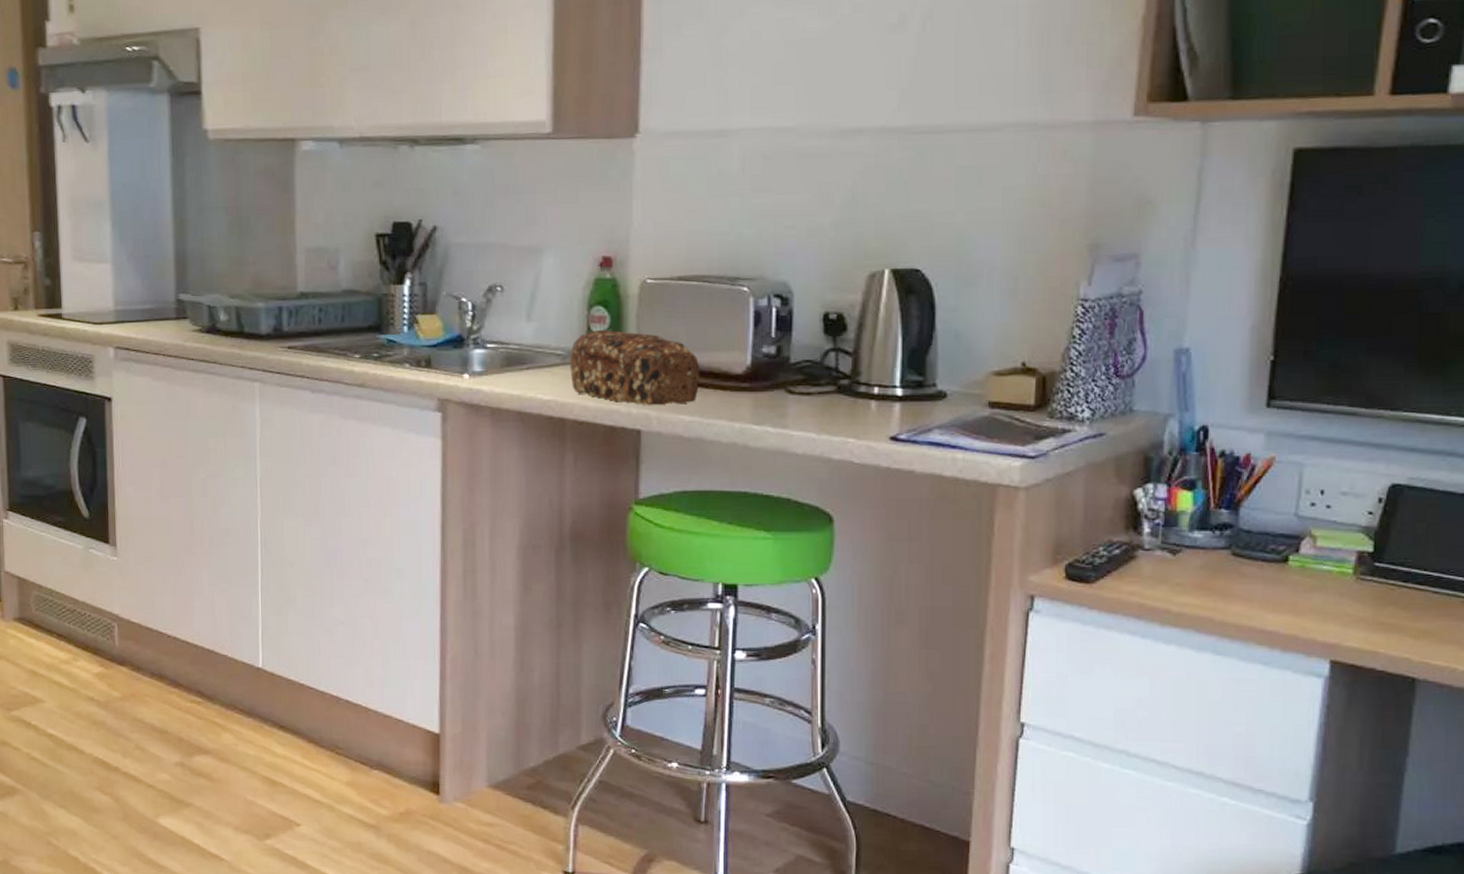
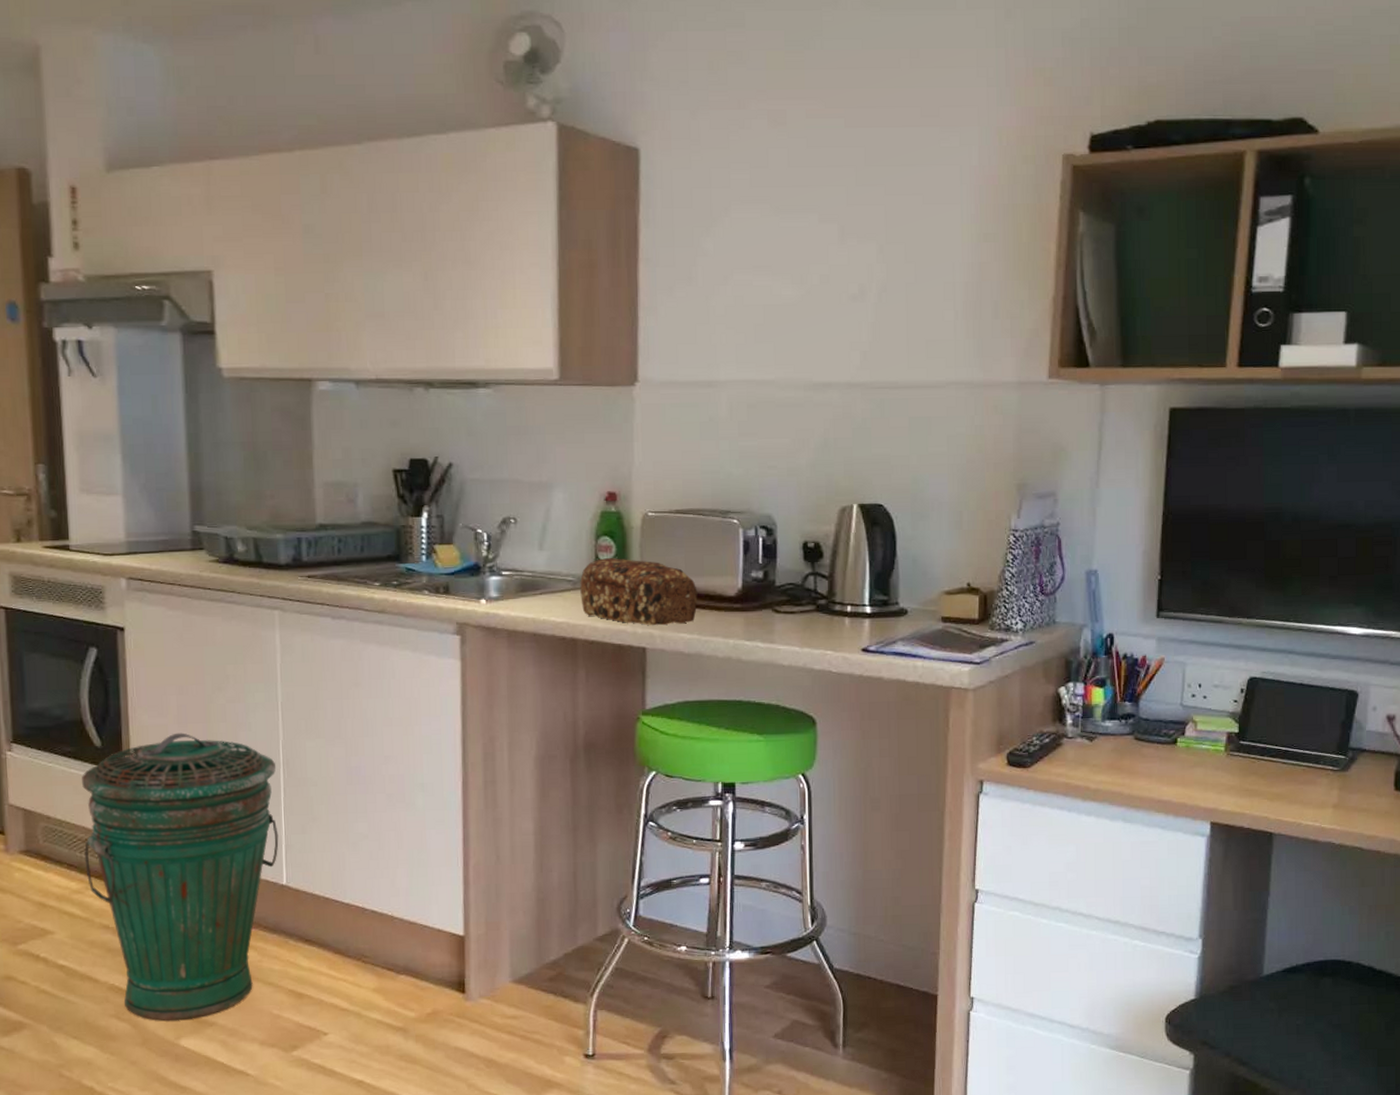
trash can: none [71,506,256,799] -> present [82,732,279,1021]

